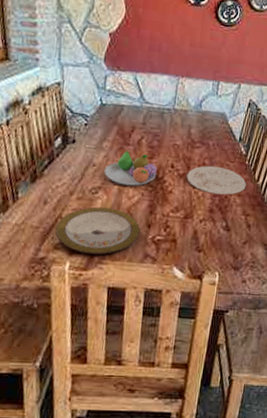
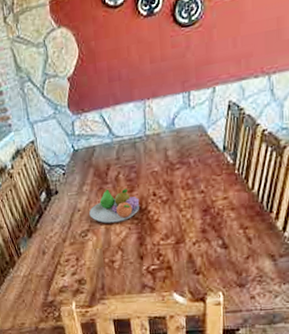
plate: present [55,206,140,255] -> none [57,247,134,293]
plate: present [187,166,247,195] -> none [171,183,239,214]

